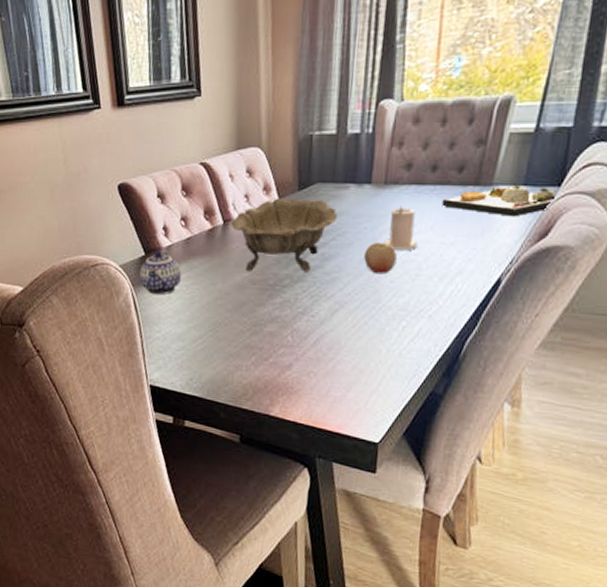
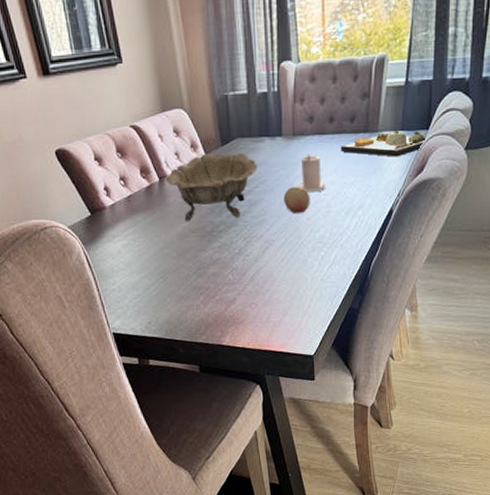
teapot: present [139,251,181,295] -> none [88,210,128,251]

